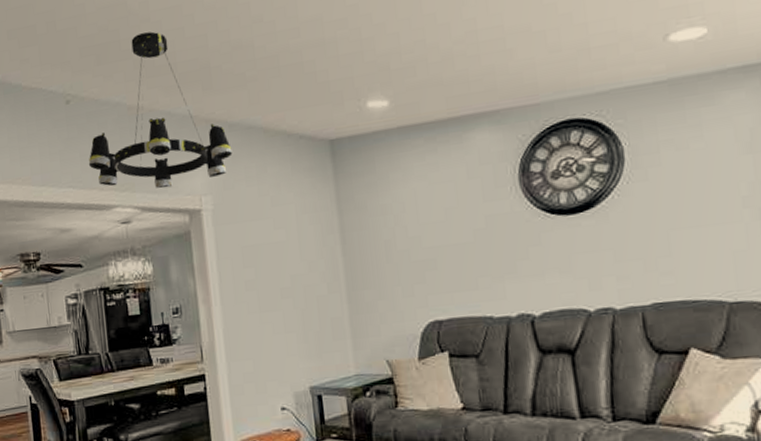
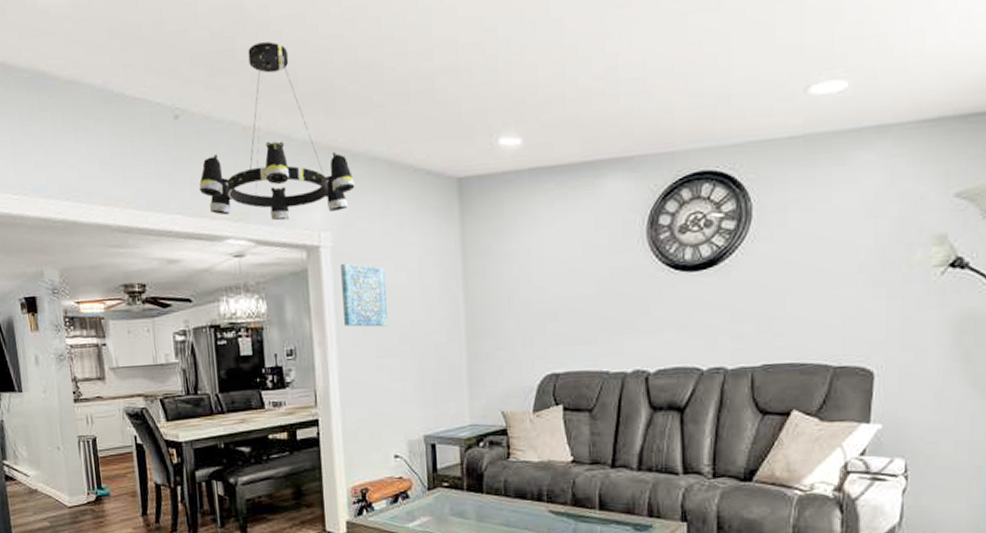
wall art: none [221,224,269,284] -> present [341,263,388,327]

